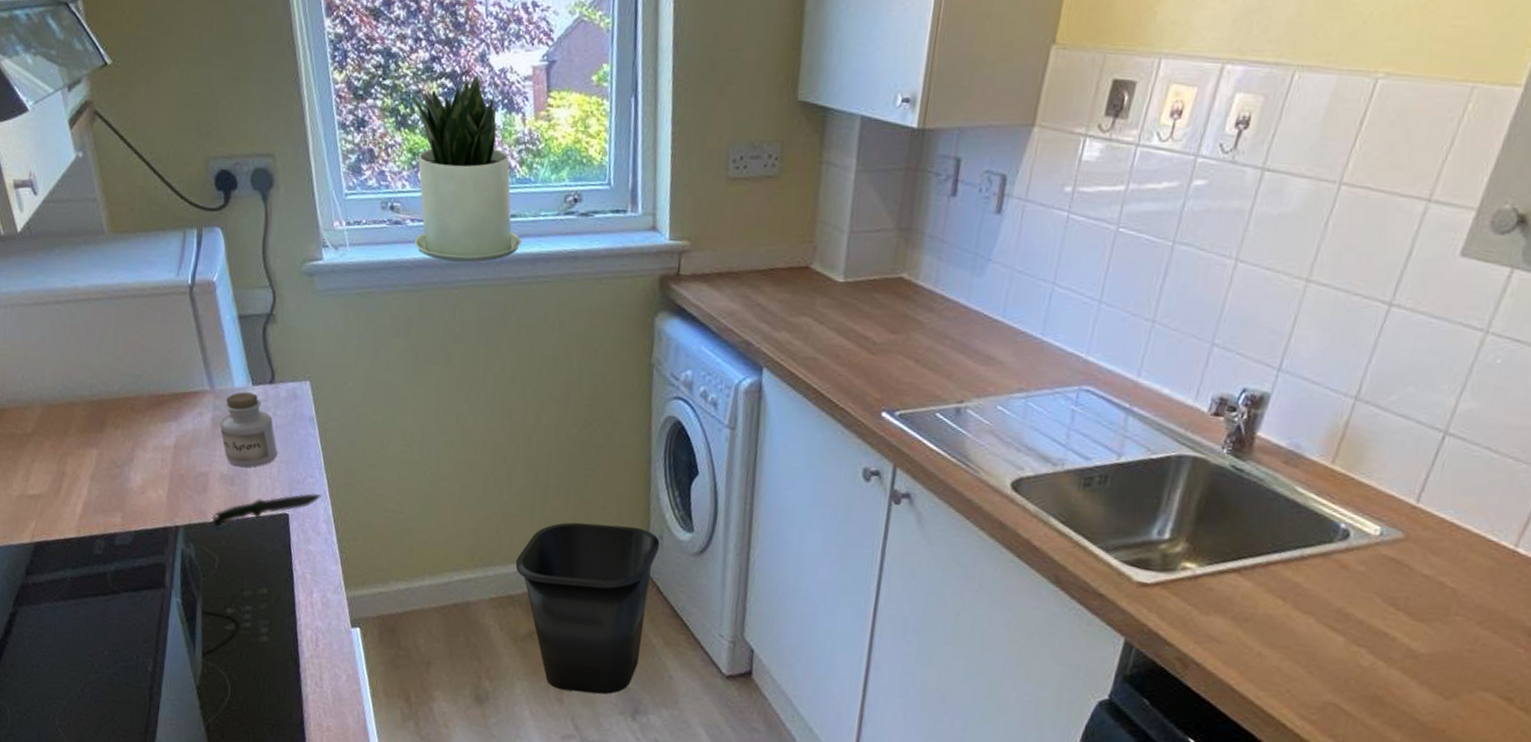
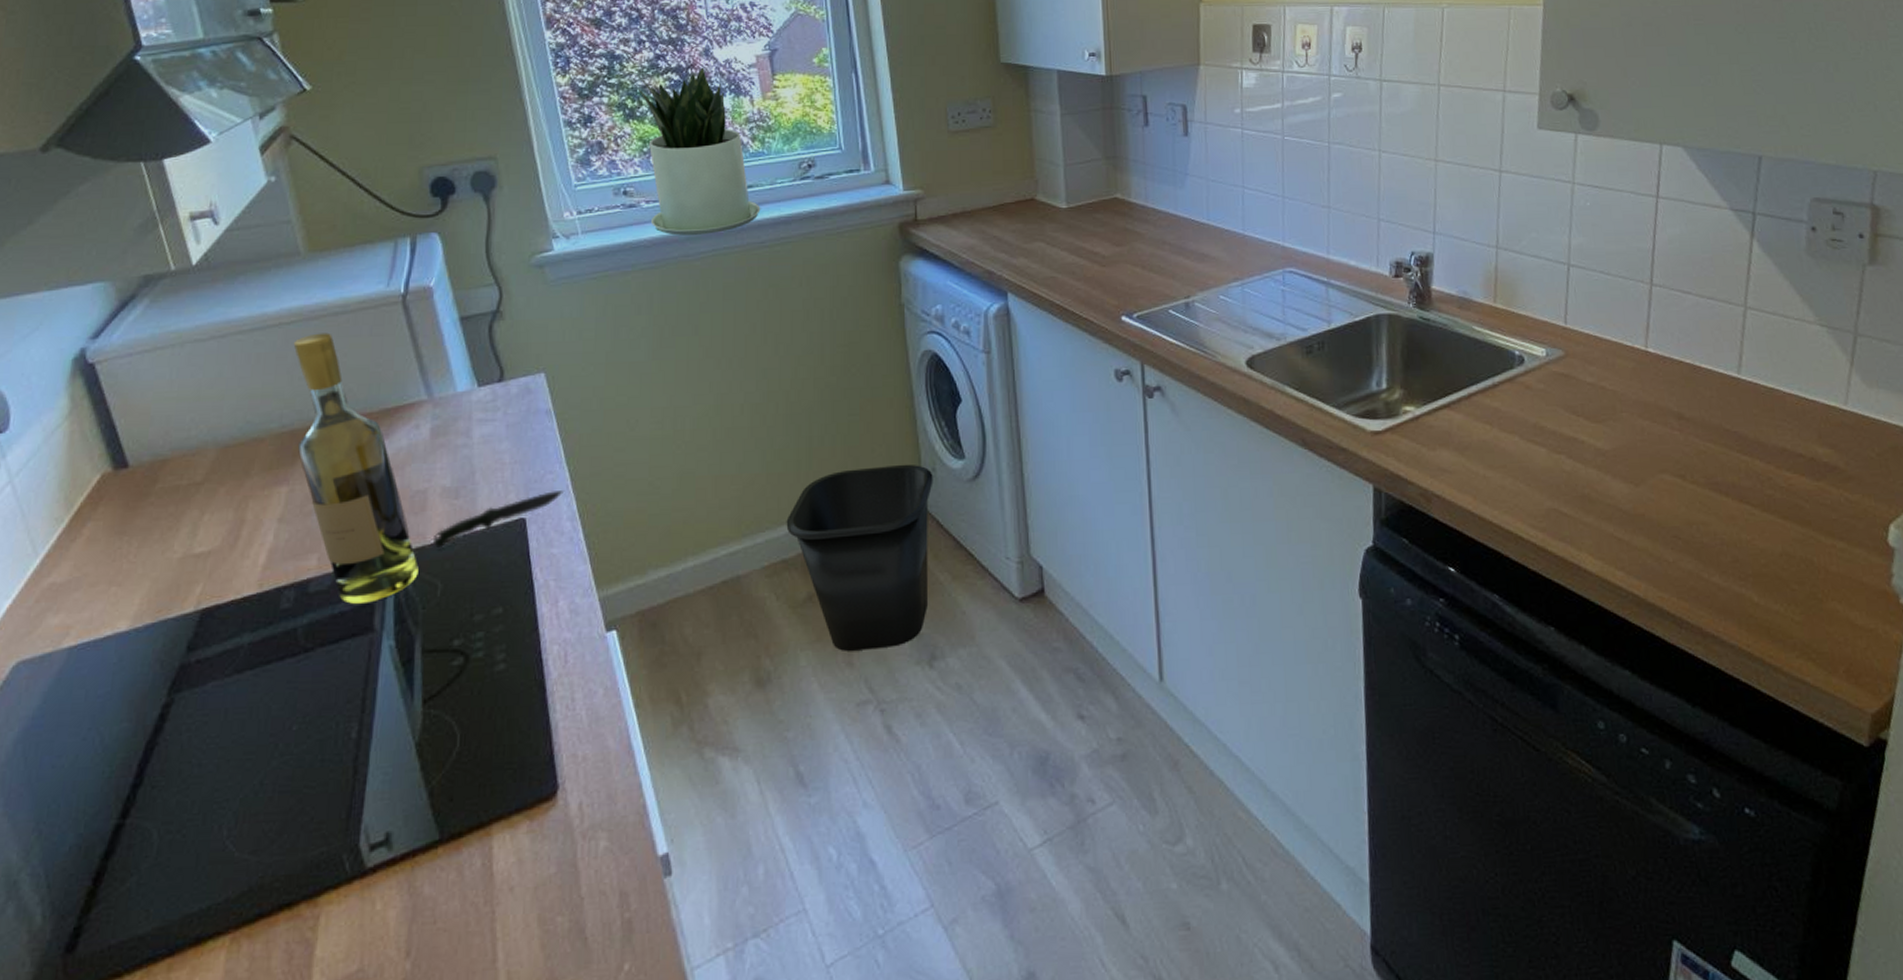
bottle: none [100,312,201,563] -> present [293,333,419,604]
jar: present [219,392,278,468] -> none [440,395,510,477]

